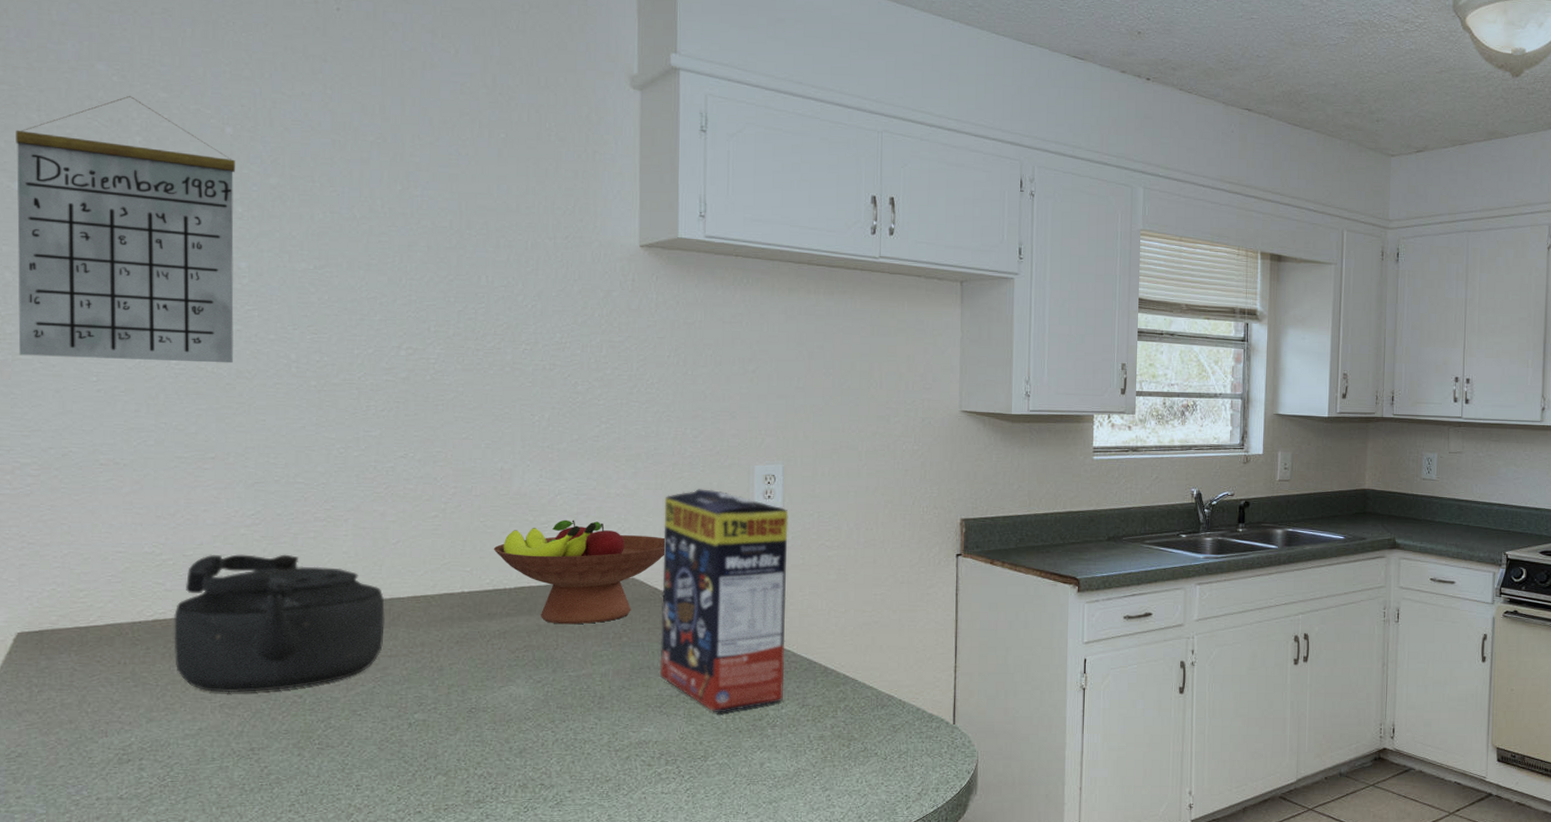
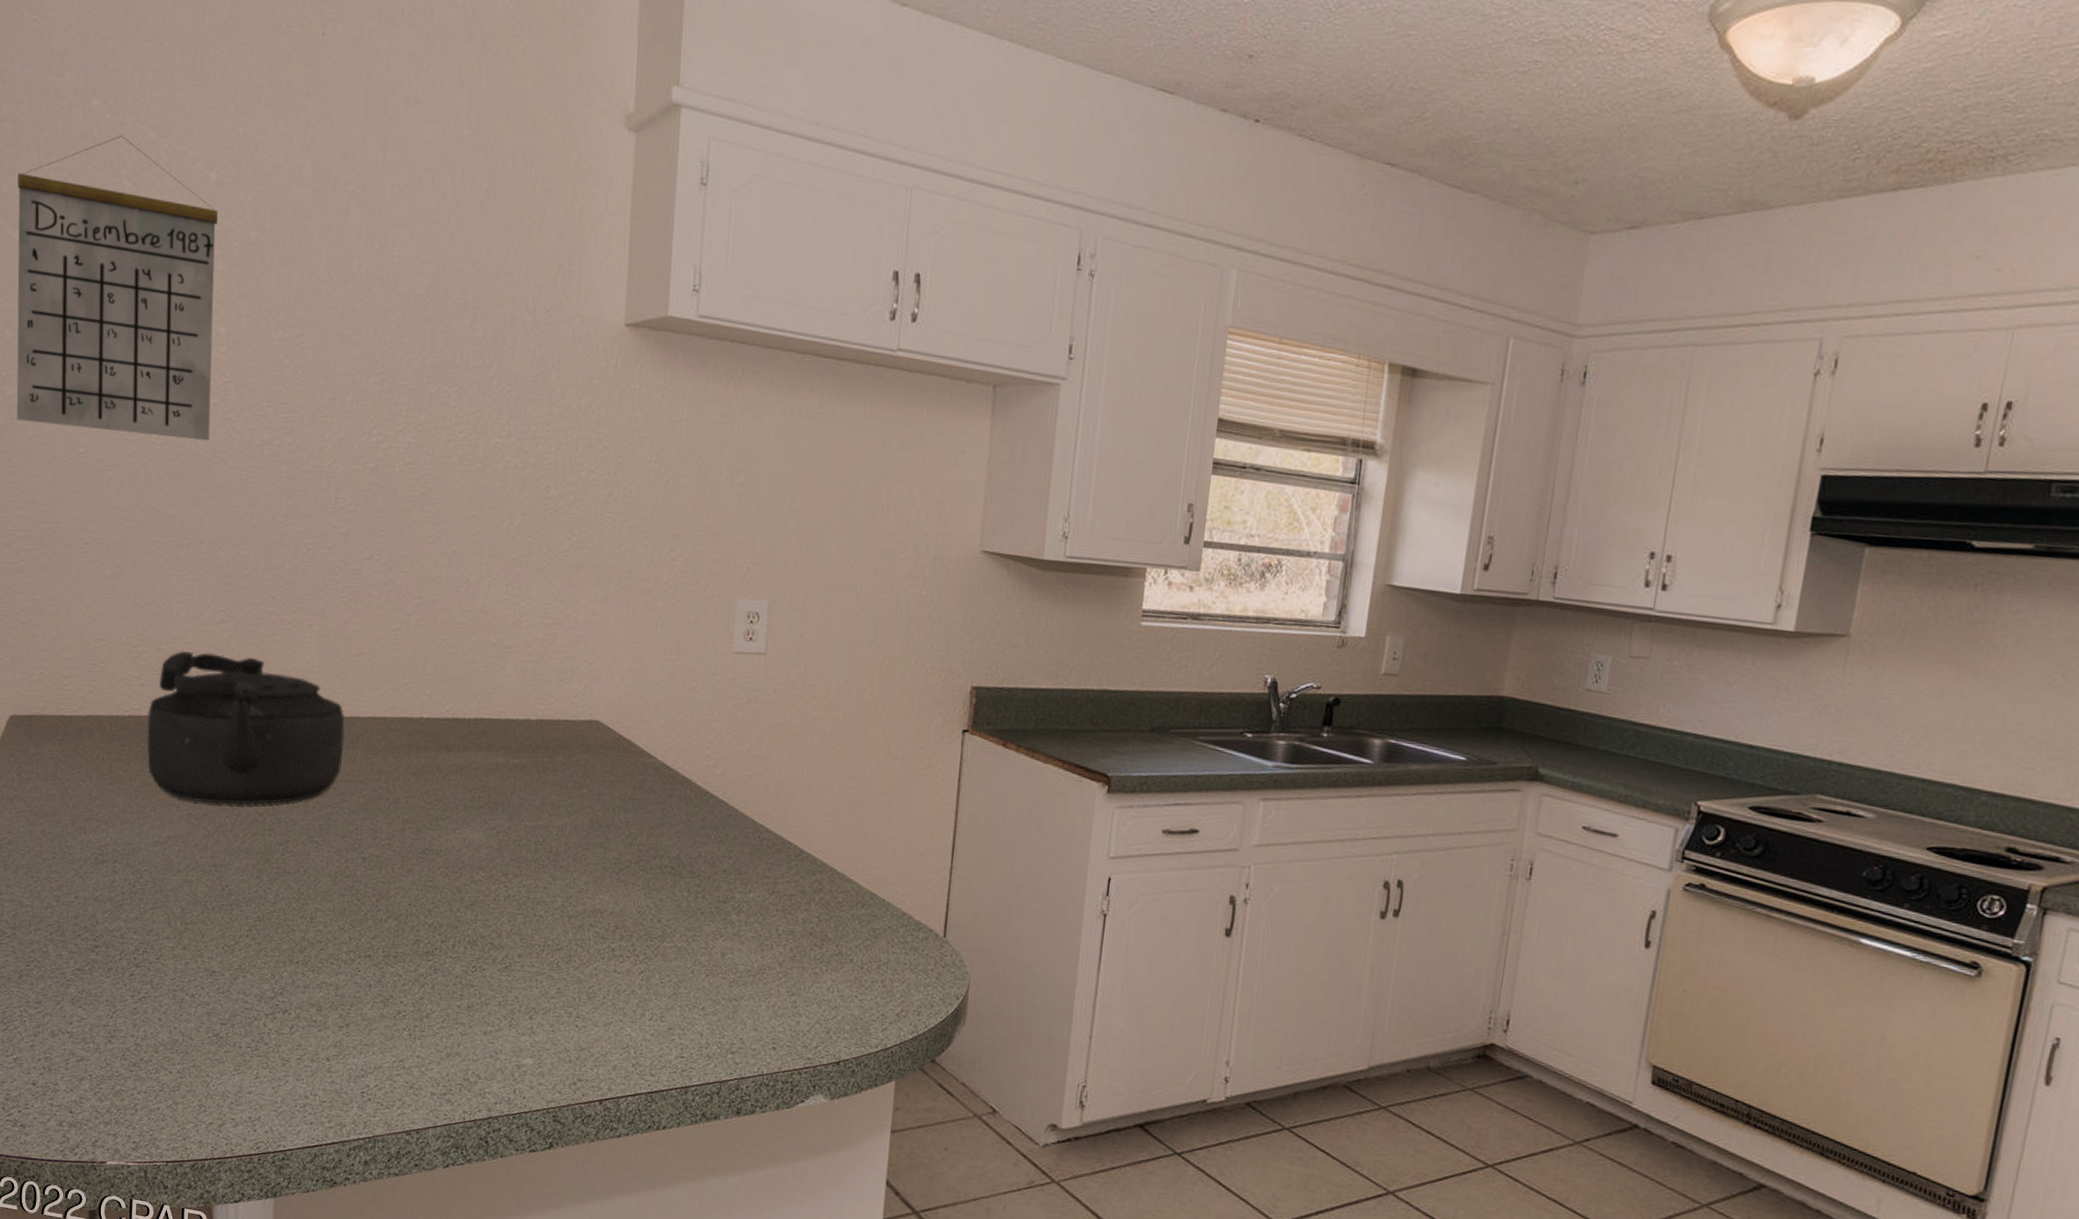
fruit bowl: present [493,519,665,625] -> none [454,645,633,769]
cereal box: present [659,489,789,713] -> none [619,622,772,889]

